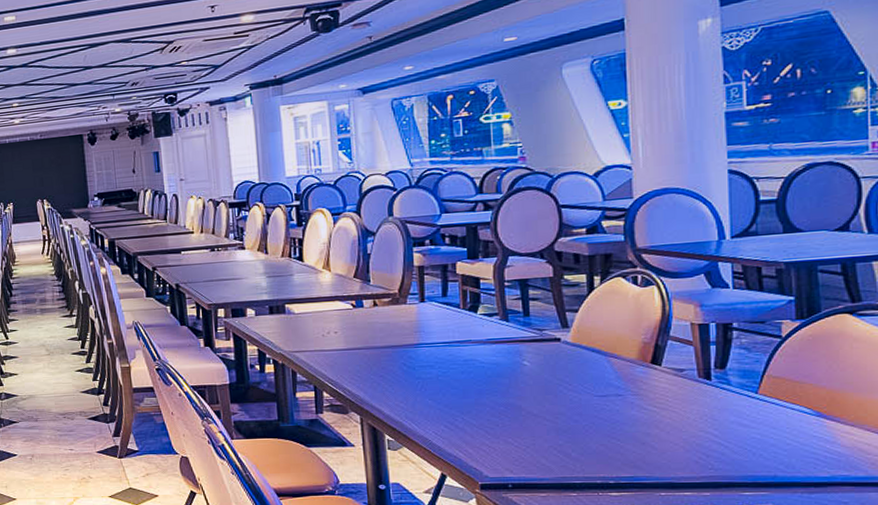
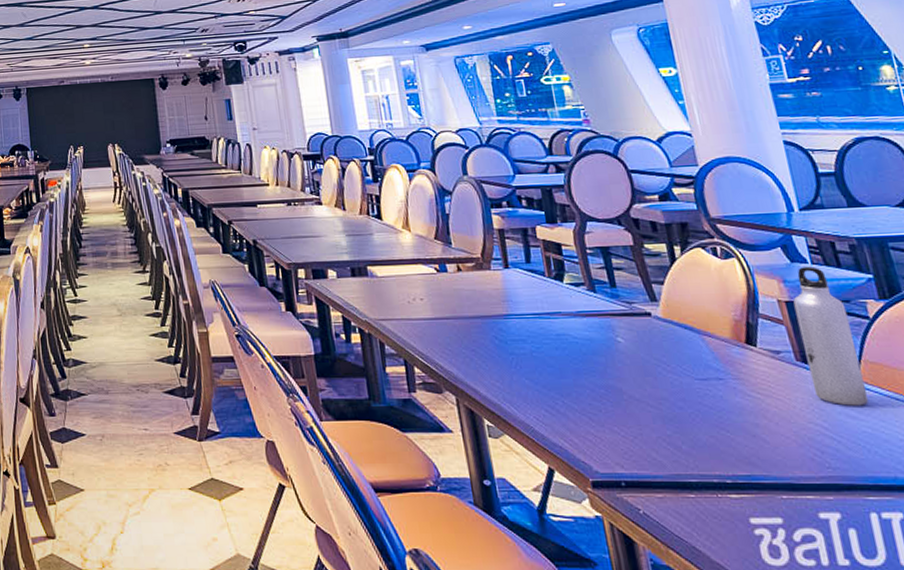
water bottle: none [707,291,763,416] -> present [793,266,869,406]

